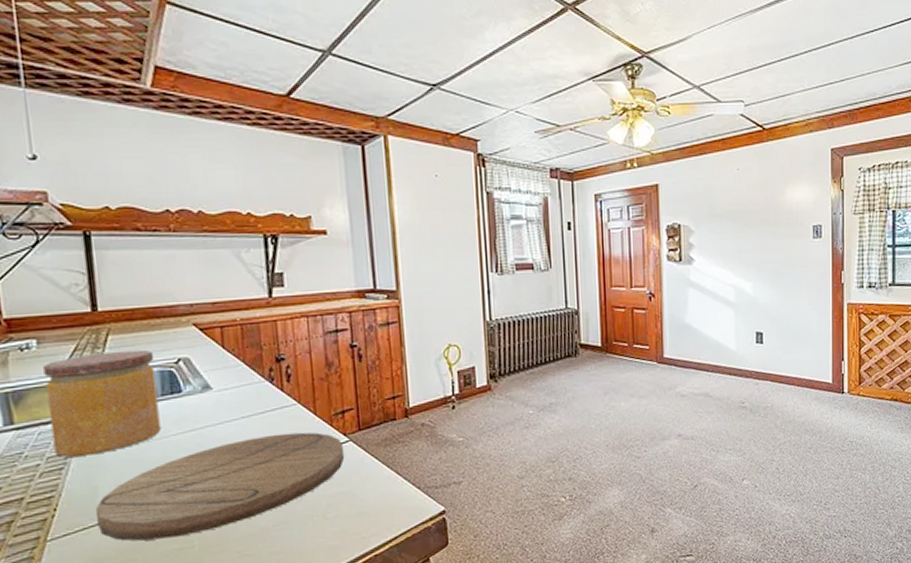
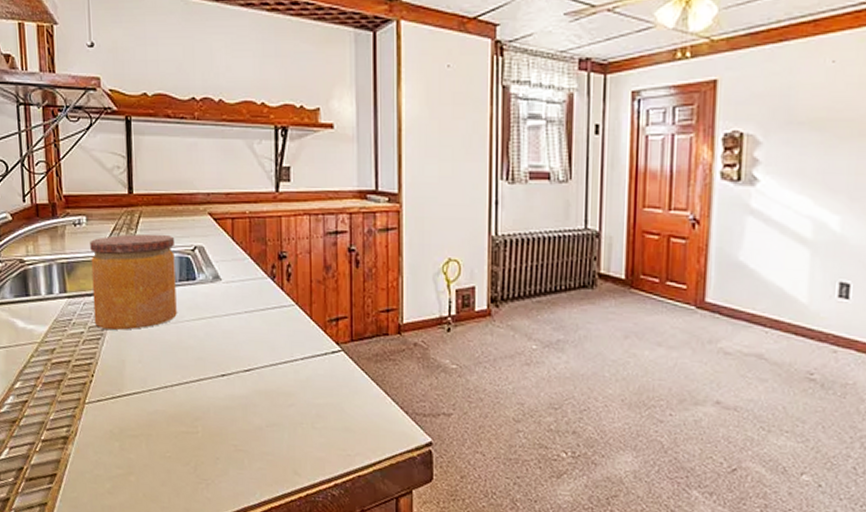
cutting board: present [95,432,345,541] -> none [122,333,336,421]

